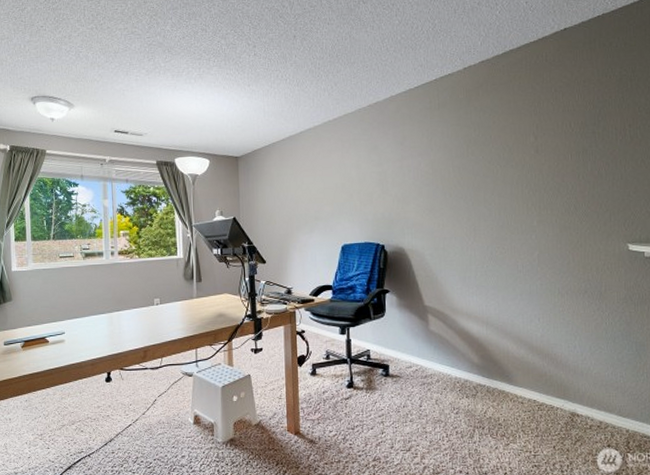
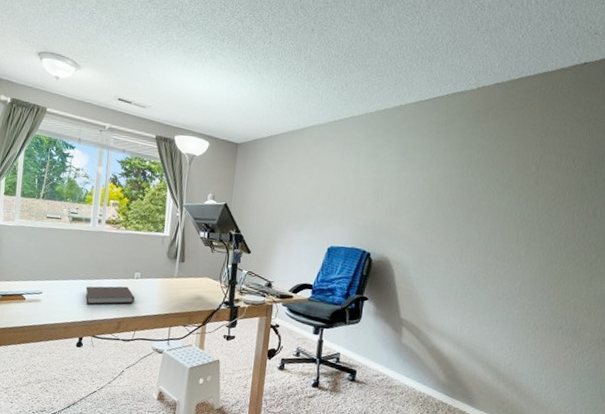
notebook: none [107,314,158,337] -> present [85,286,135,305]

